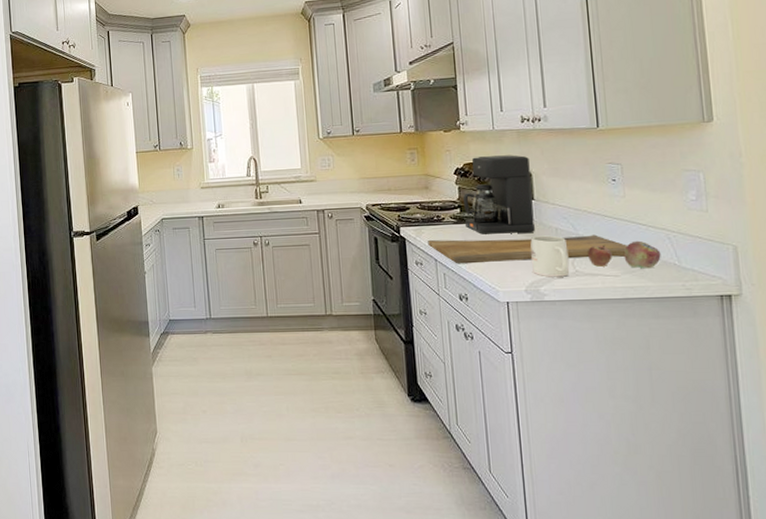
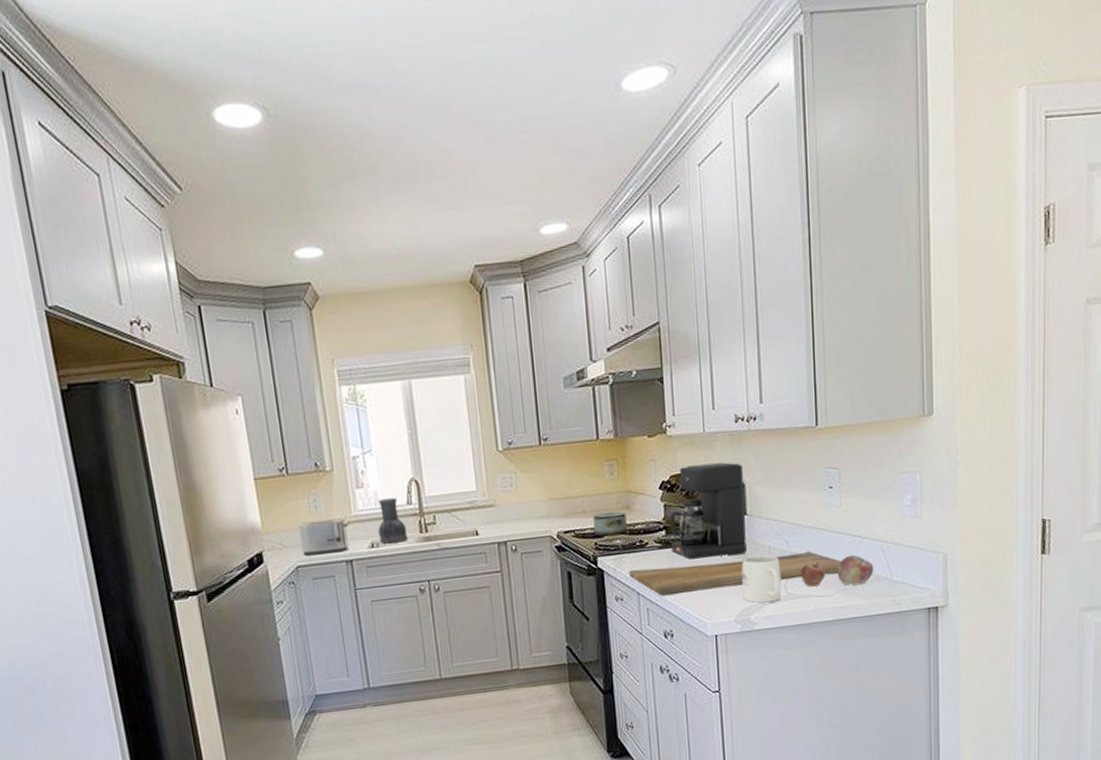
toaster: none [165,184,202,211] -> present [299,518,349,556]
vase: none [224,170,246,206] -> present [378,497,407,544]
cooking pot: none [397,190,426,212] -> present [593,511,627,537]

